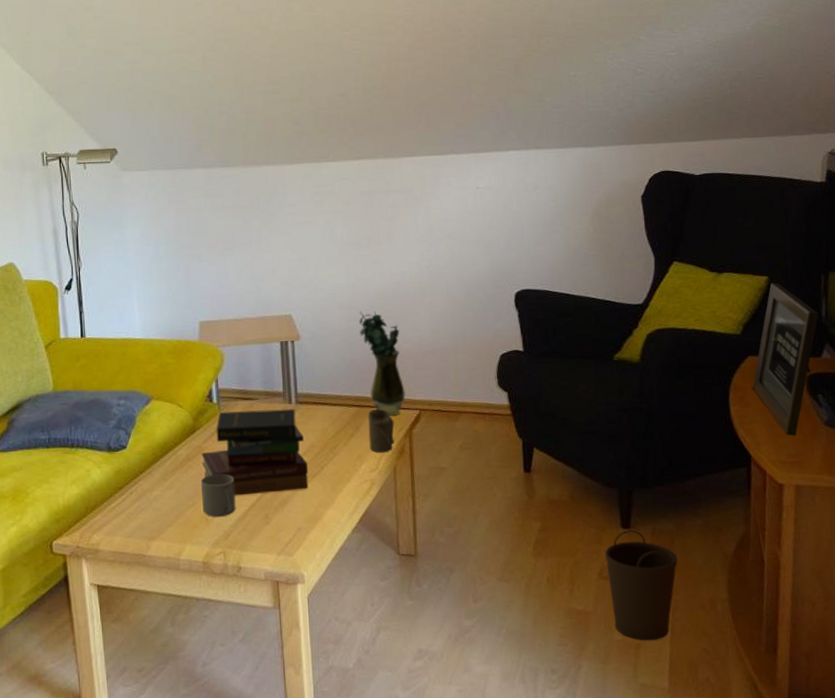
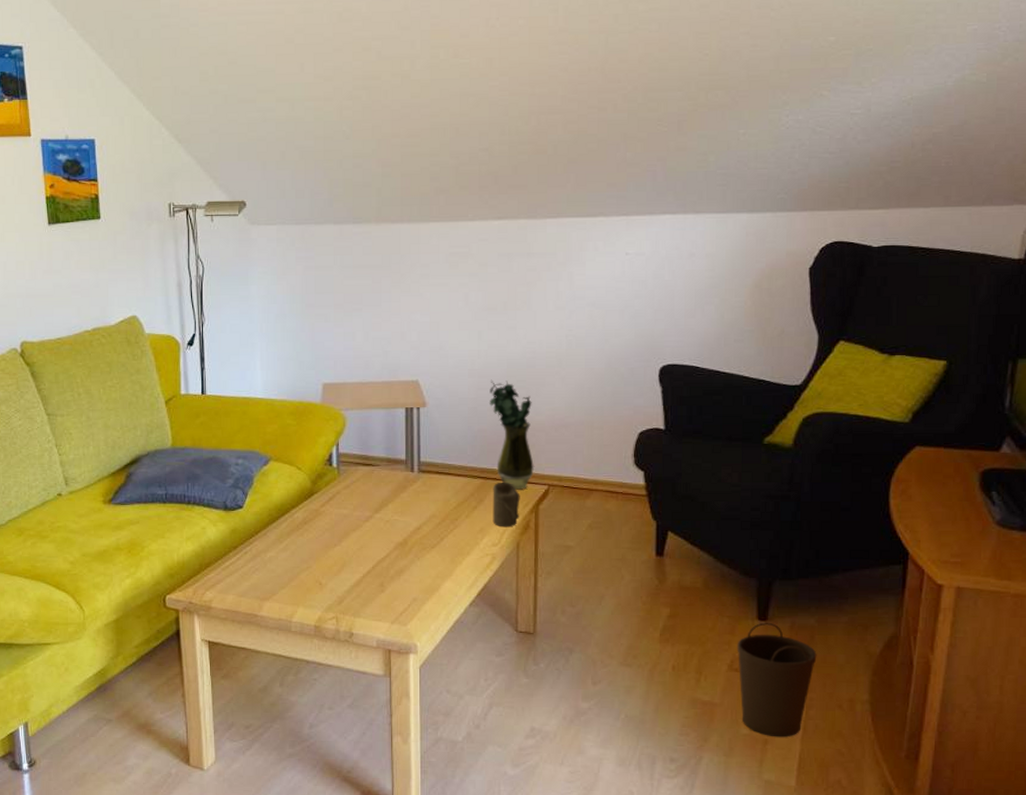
cup: present [200,473,236,517] -> none [316,539,351,582]
books: present [201,408,309,496] -> none [318,477,427,562]
picture frame: present [752,283,819,436] -> none [917,368,1002,534]

